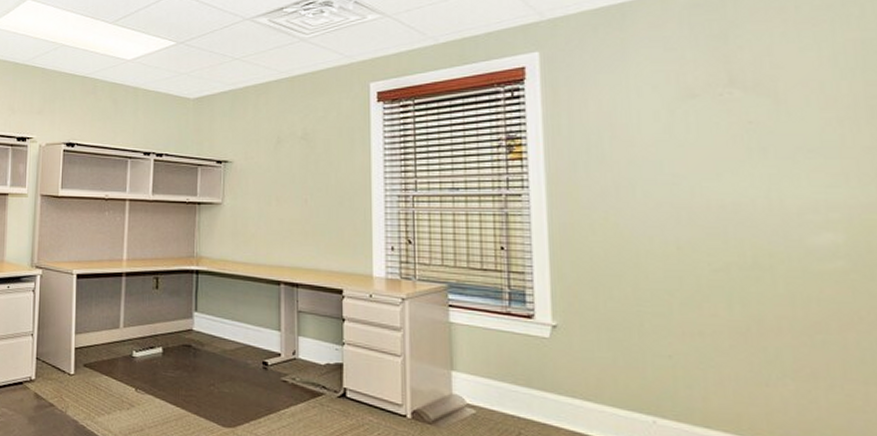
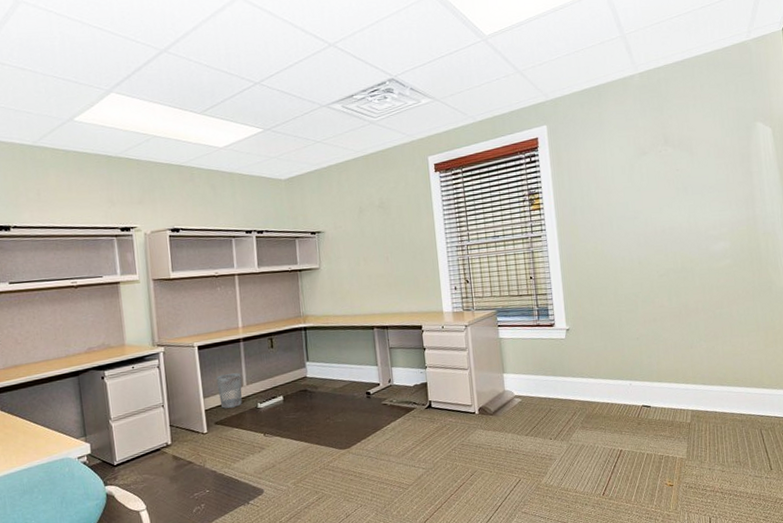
wastebasket: none [91,311,119,351] -> present [216,373,242,409]

